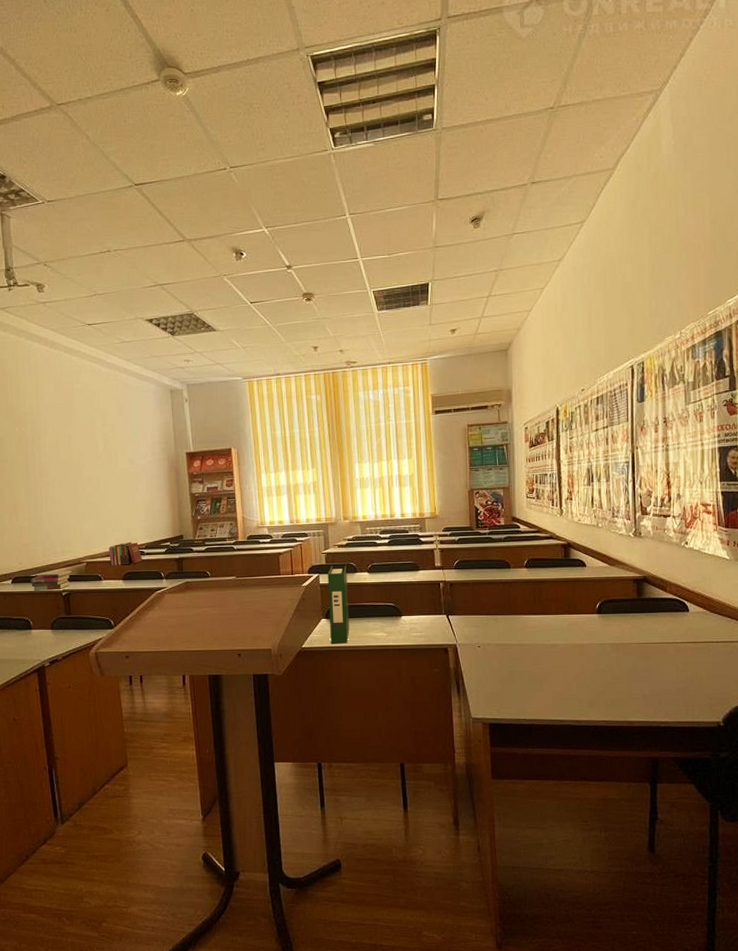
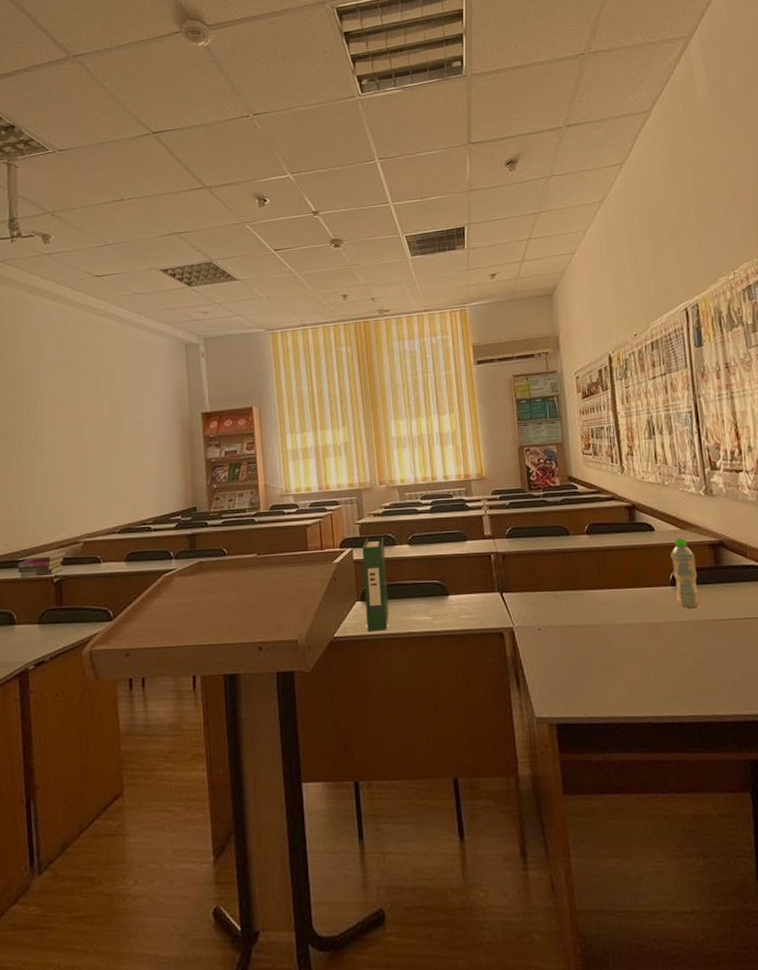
books: present [109,541,143,567] -> none [110,516,150,546]
water bottle: none [599,573,622,634] -> present [670,538,701,609]

